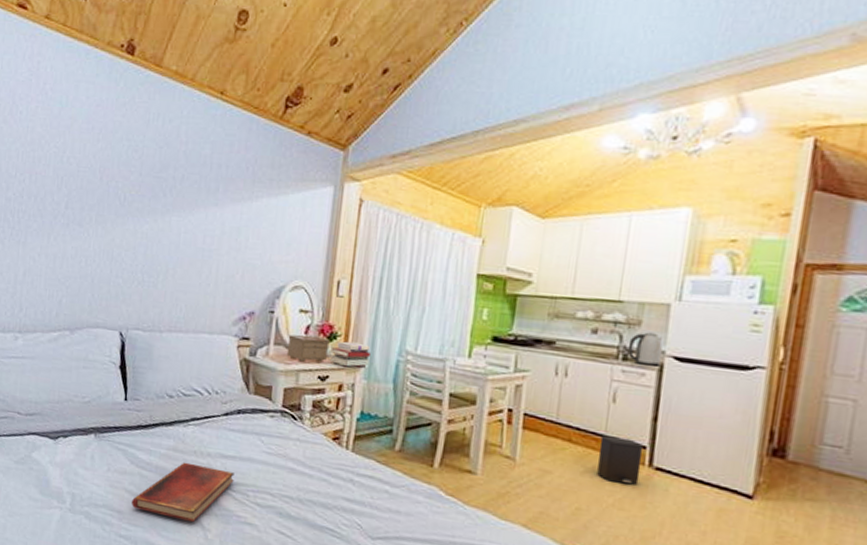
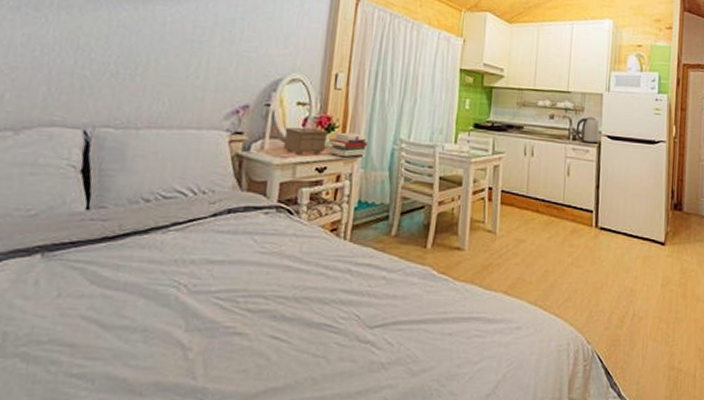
diary: present [131,462,235,523] -> none [88,274,223,344]
pedal bin: present [597,435,644,485] -> none [559,204,591,244]

